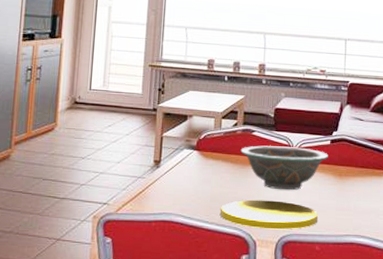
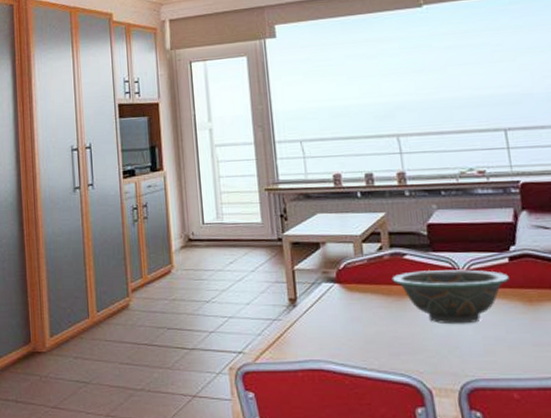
plate: present [219,199,318,230] -> none [378,338,510,374]

